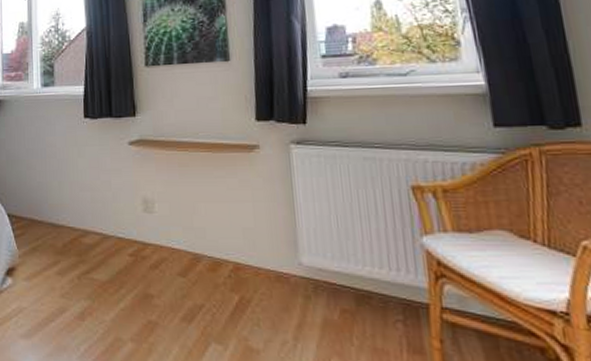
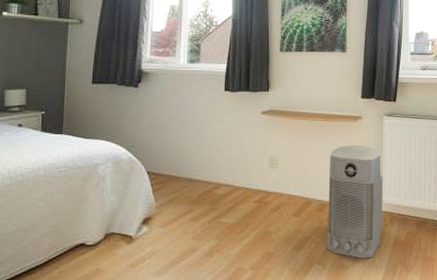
air purifier: none [220,184,304,342] -> present [327,145,383,259]

